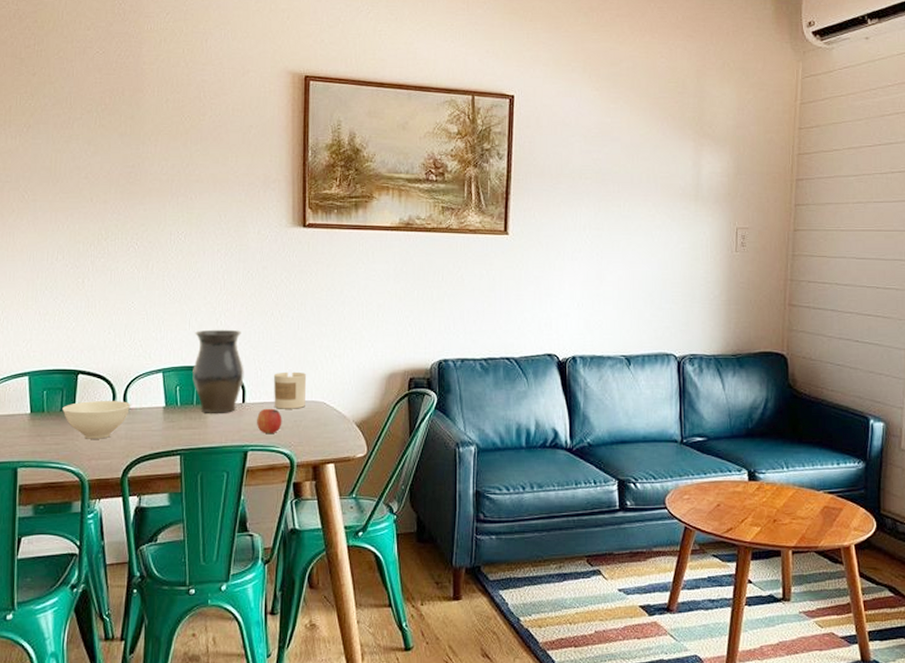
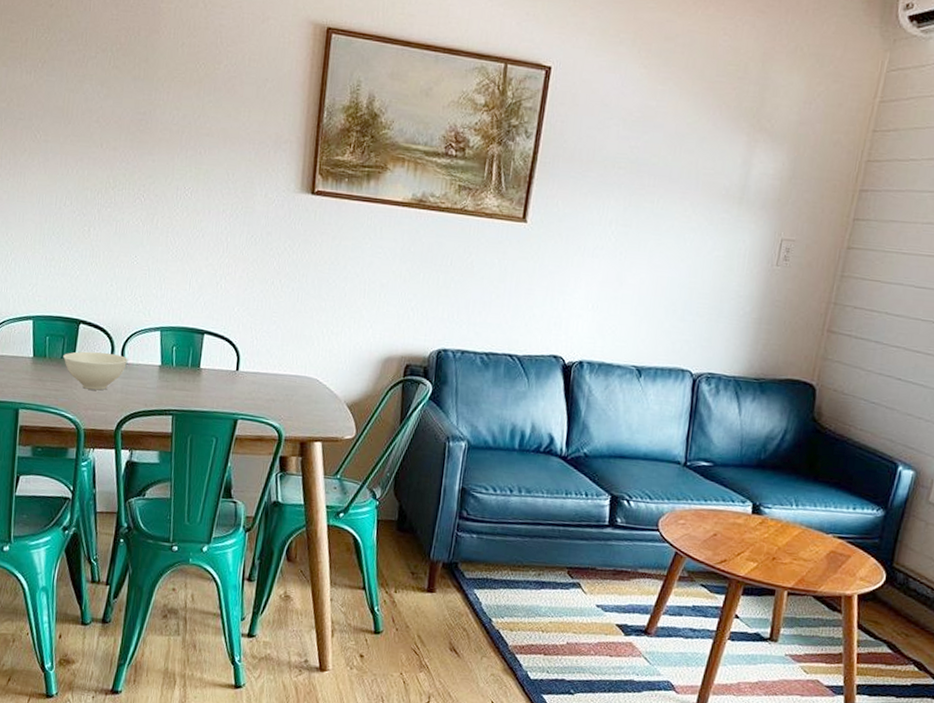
vase: present [192,329,244,413] -> none [189,292,241,379]
fruit: present [257,408,282,433] -> none [249,378,274,405]
candle: present [273,368,307,409] -> none [267,340,302,383]

